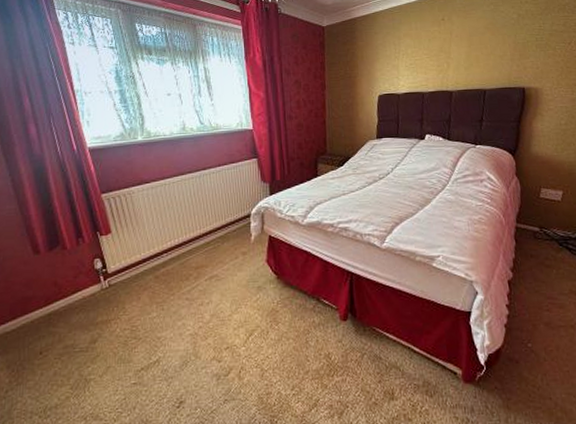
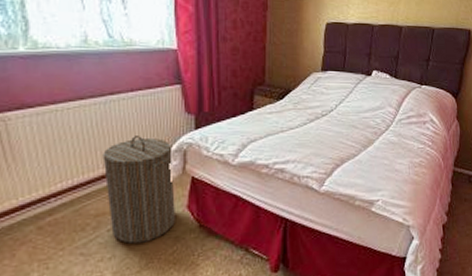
laundry hamper: none [199,202,257,291] -> present [102,136,175,244]

